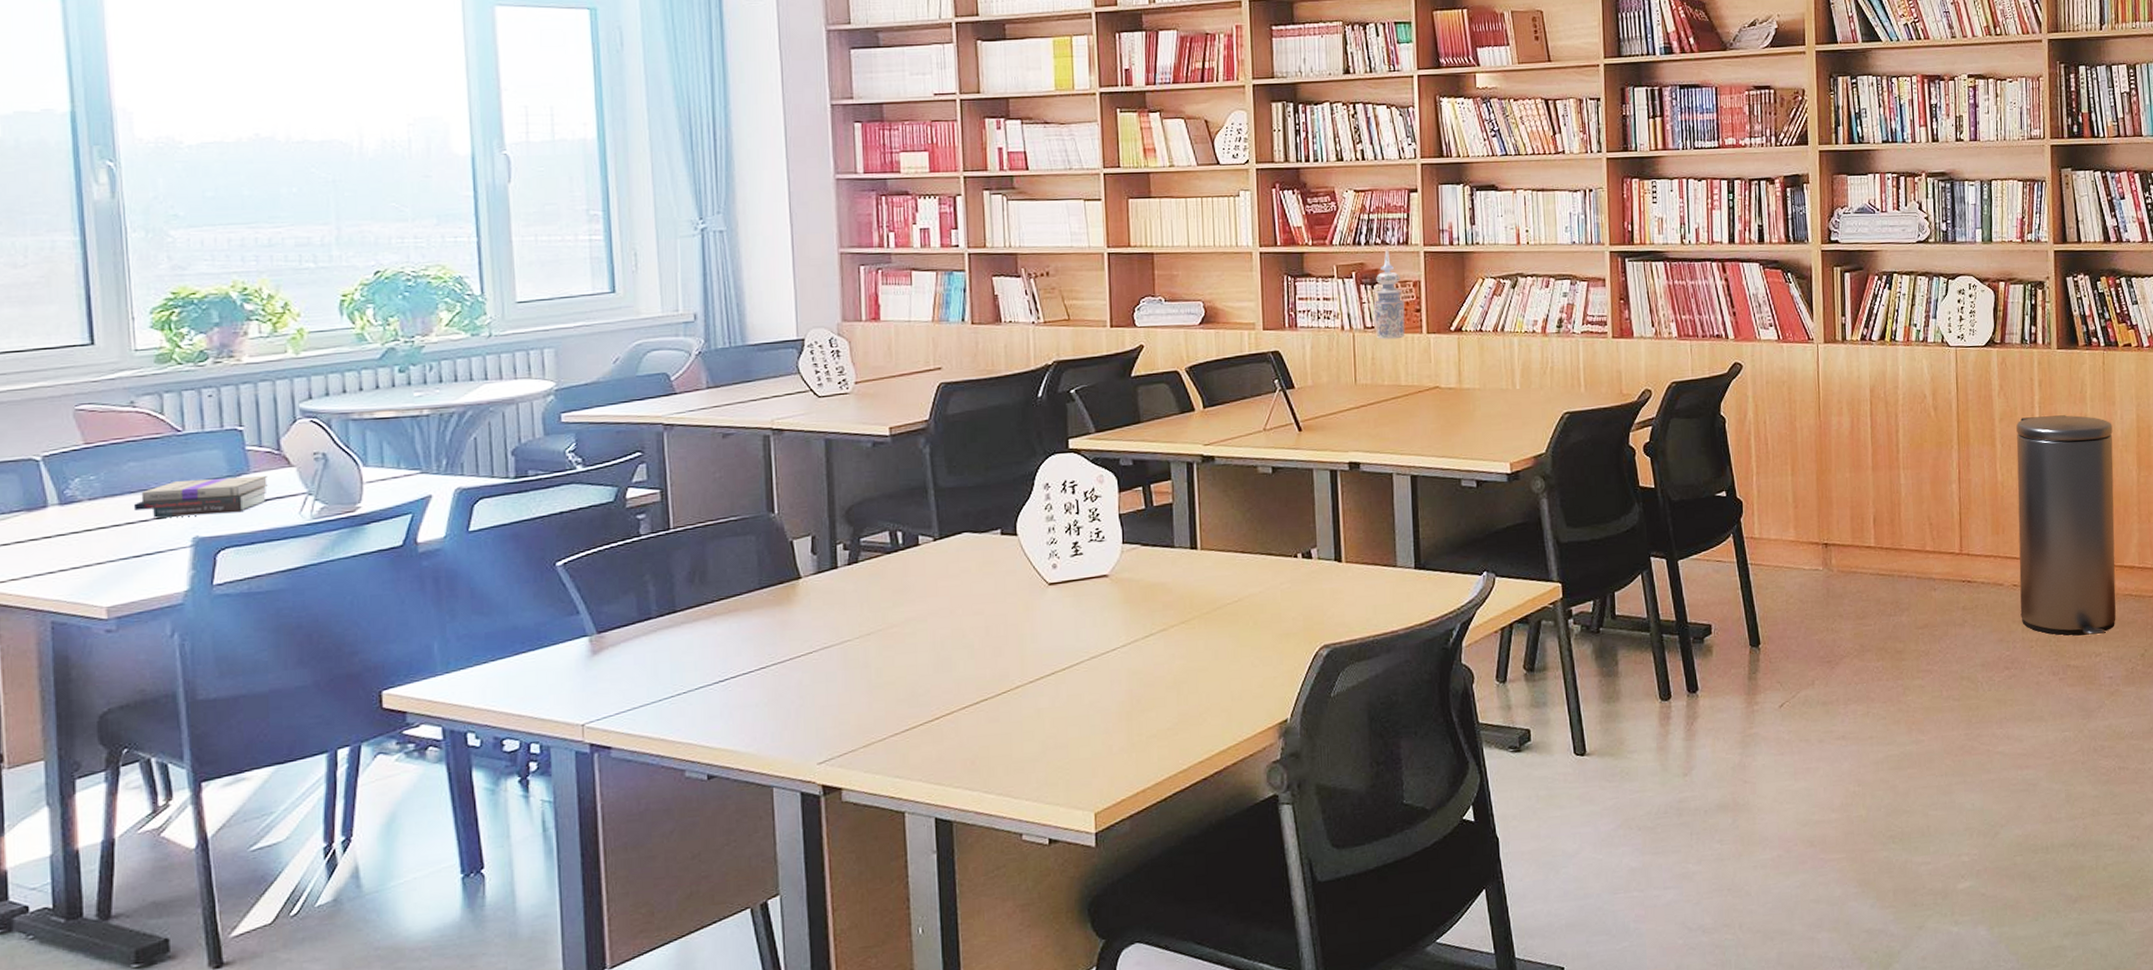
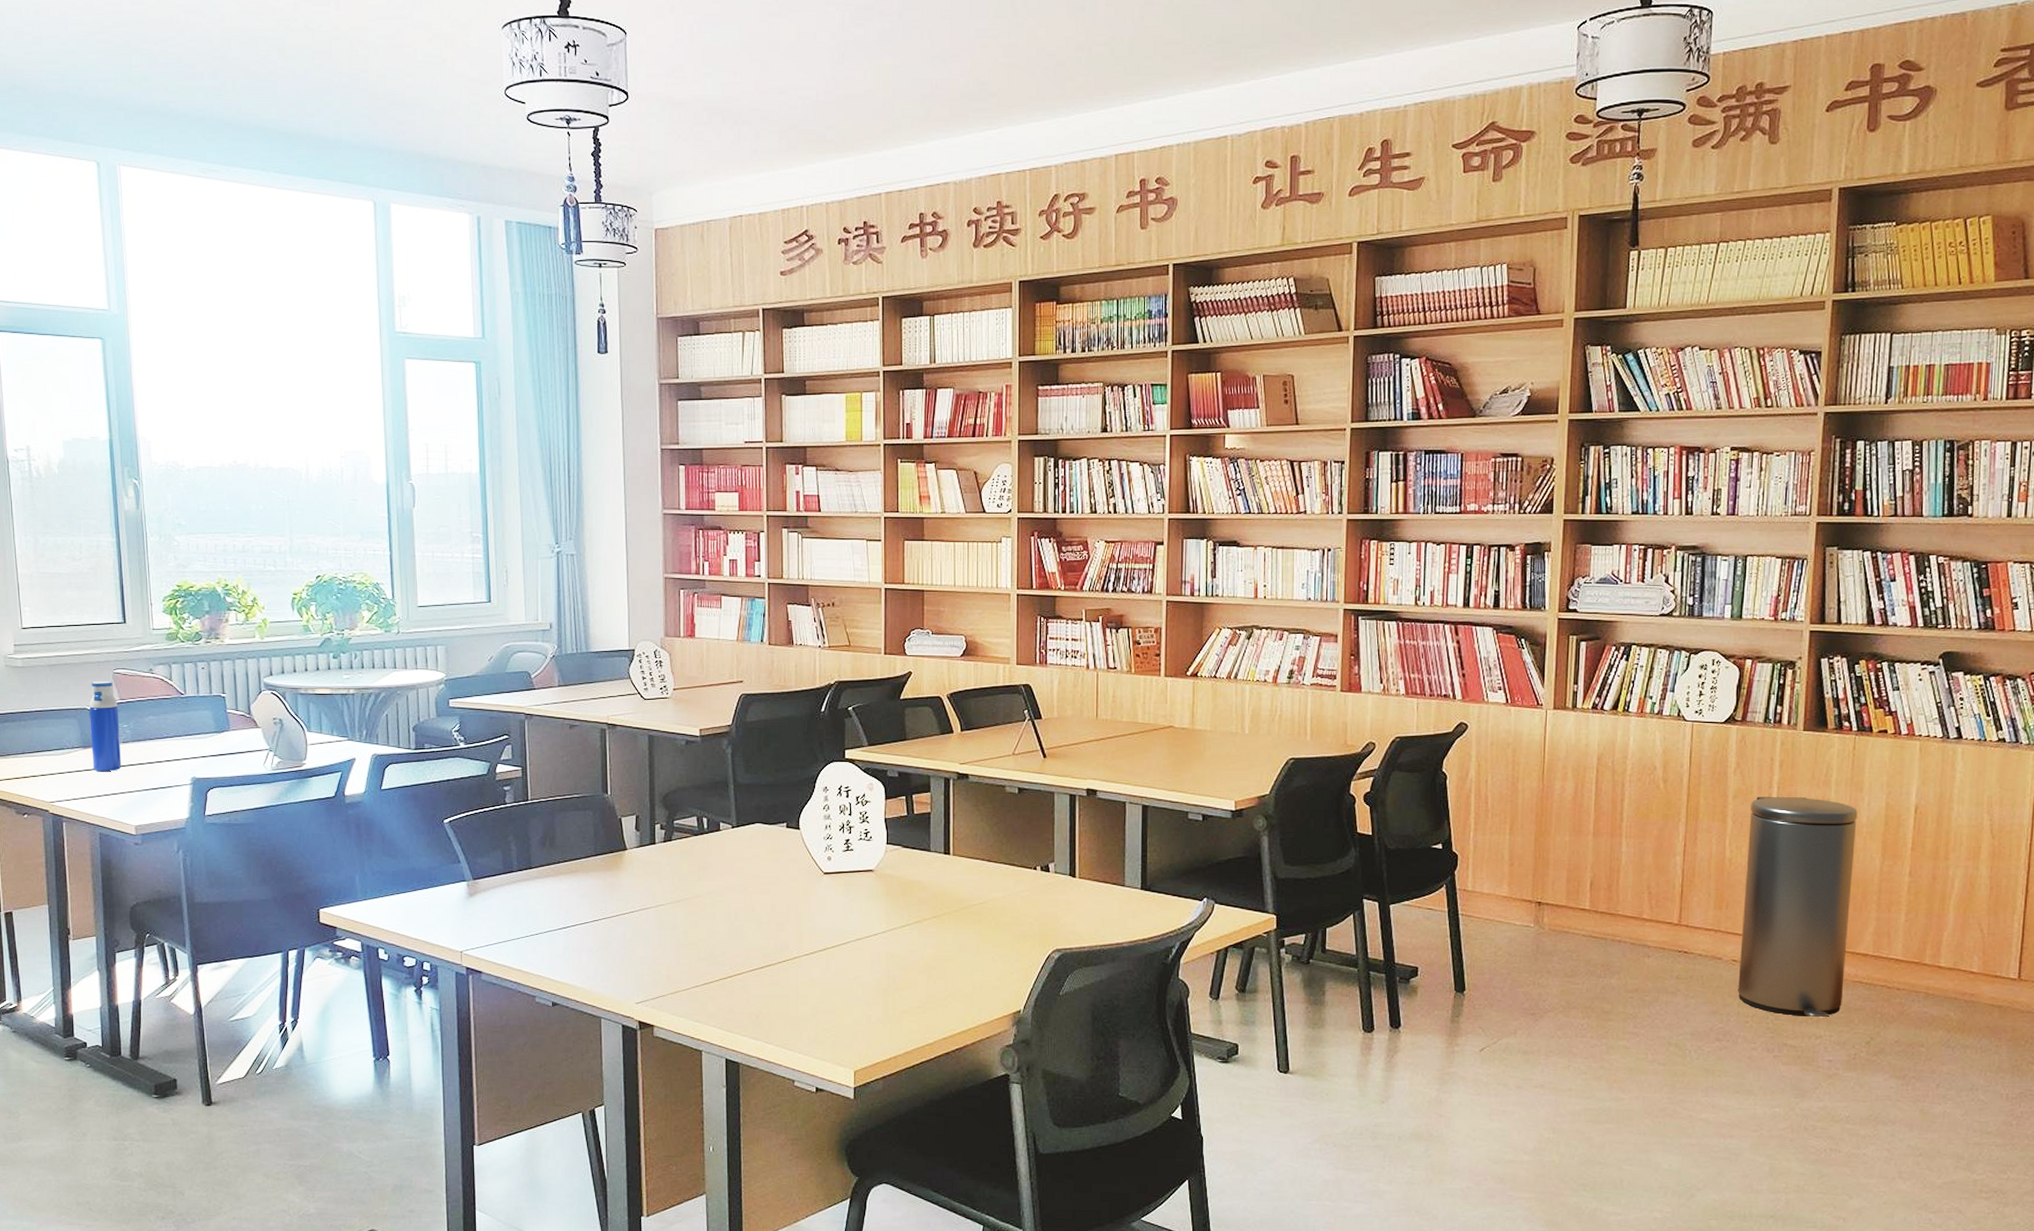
water bottle: none [37,420,87,540] -> present [89,681,122,771]
books: present [133,476,268,518] -> none [152,733,242,761]
decorative vase: present [1373,246,1406,340] -> none [1117,594,1145,680]

